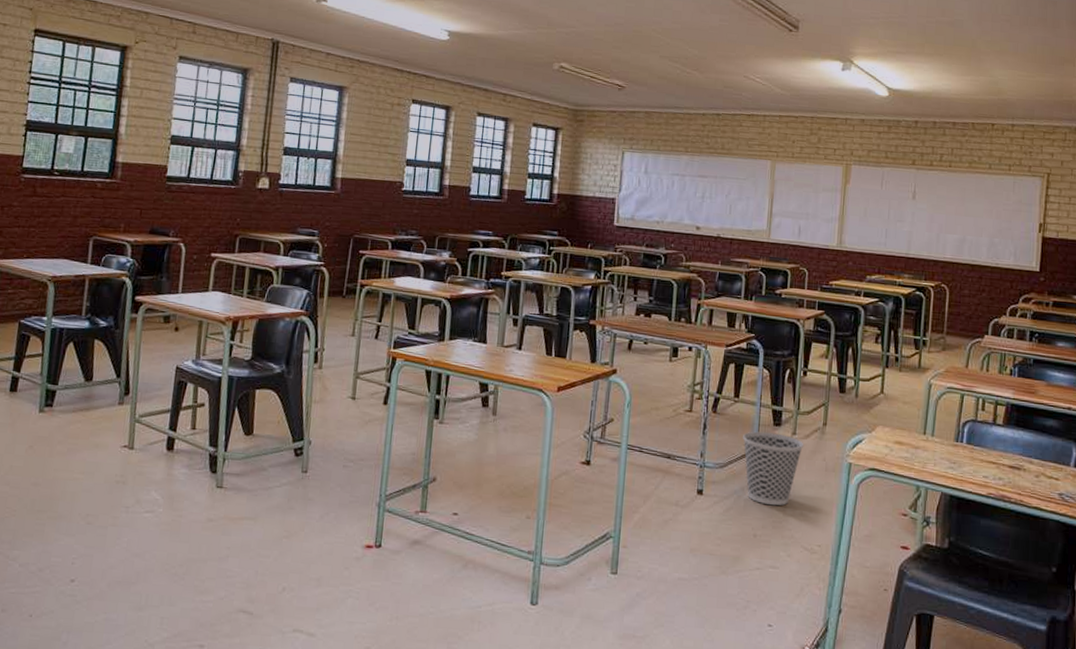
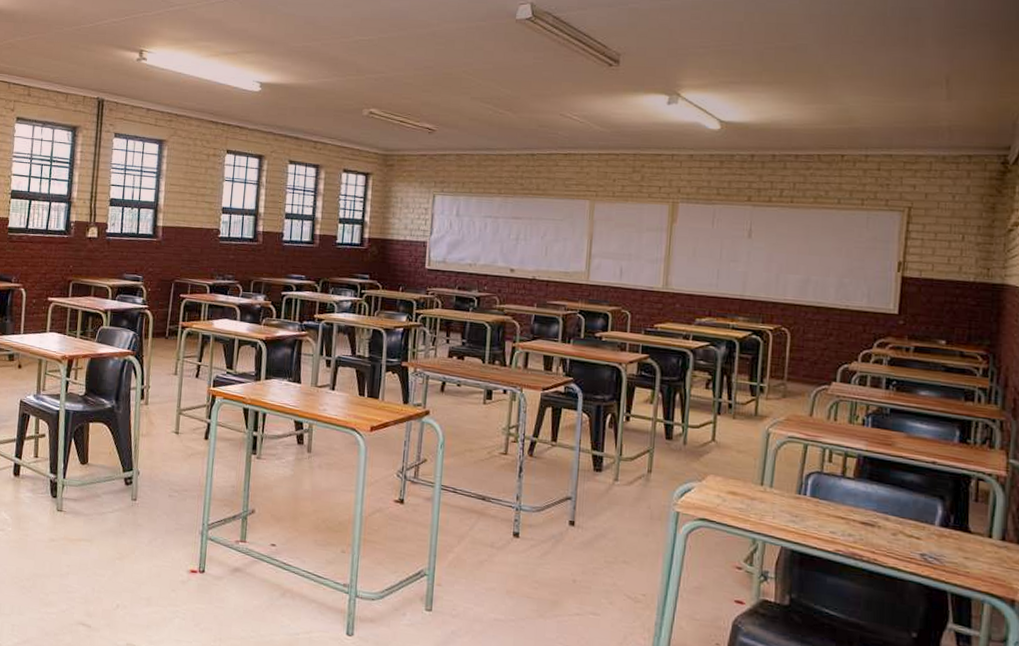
wastebasket: present [743,431,804,506] -> none [561,476,627,552]

